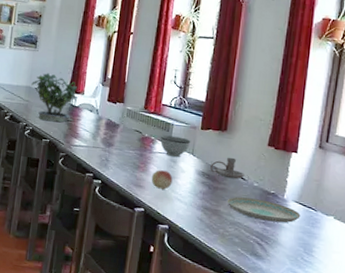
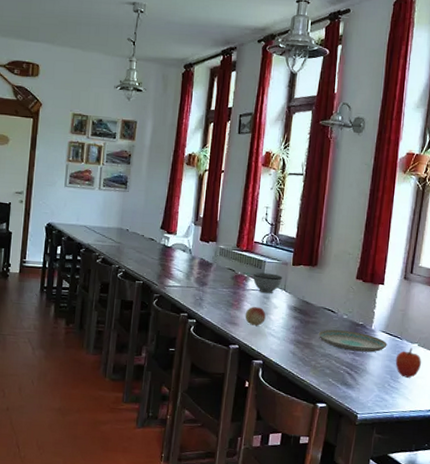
potted plant: present [31,72,77,123] -> none [123,212,169,264]
candle holder: present [210,157,245,180] -> none [302,291,335,313]
apple: none [309,220,337,252] -> present [395,348,421,378]

